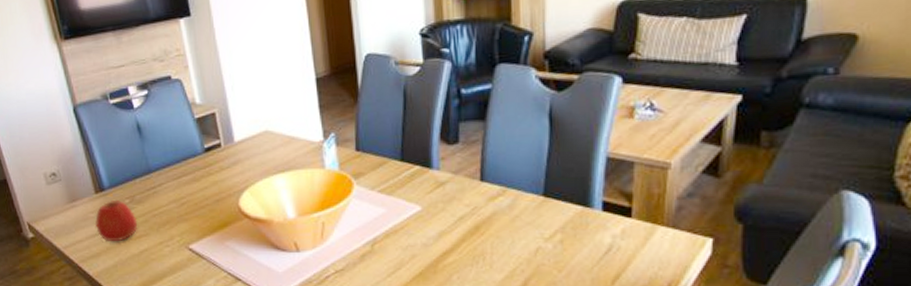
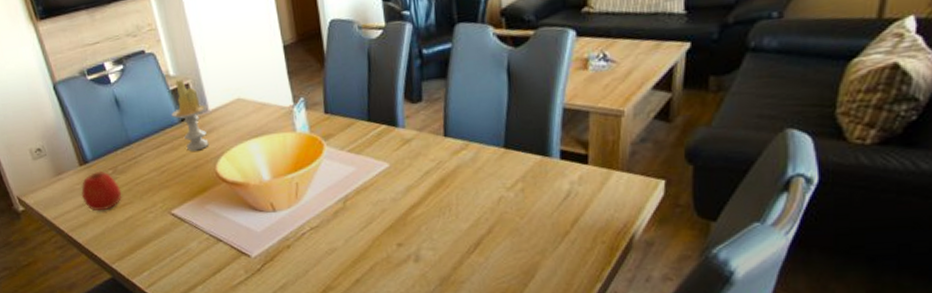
candle: none [195,108,233,184] -> present [171,79,209,151]

